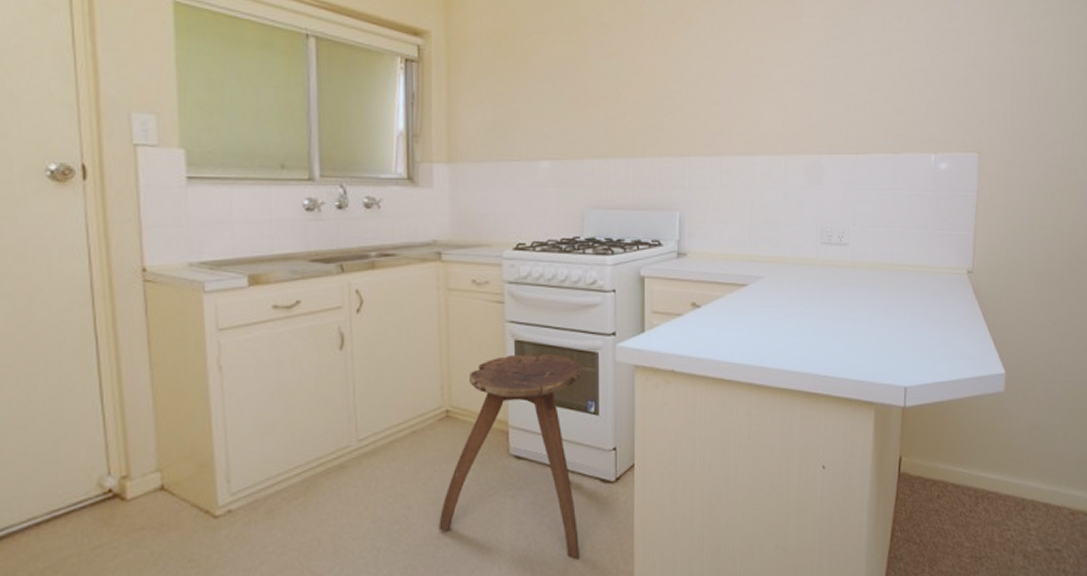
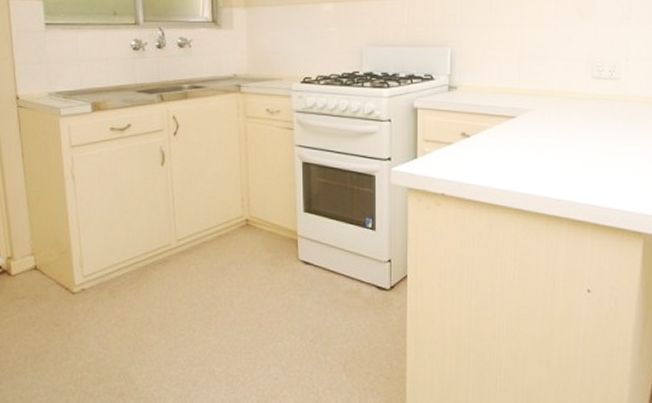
stool: present [439,354,583,560] -> none [241,175,361,353]

